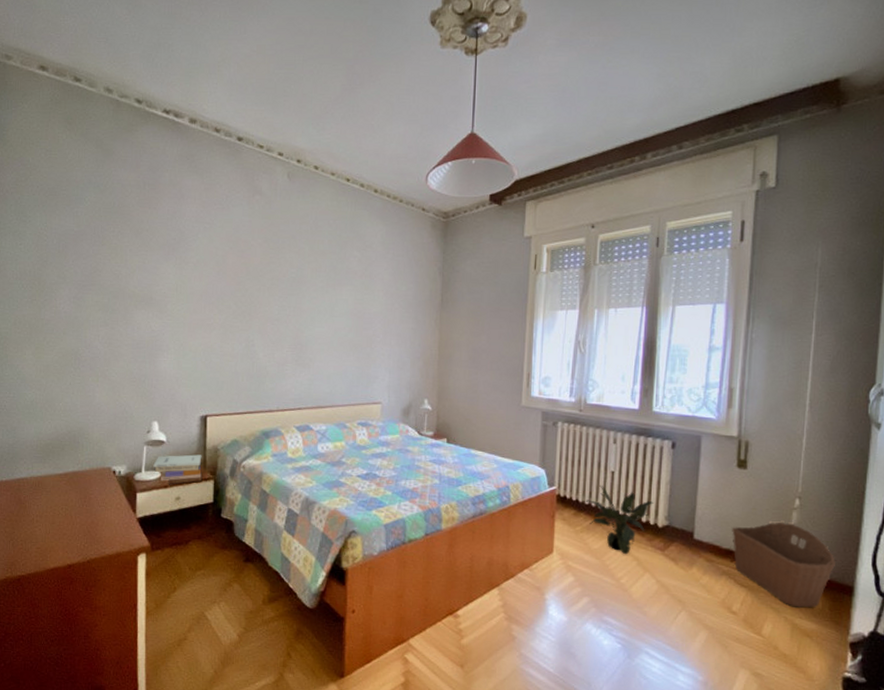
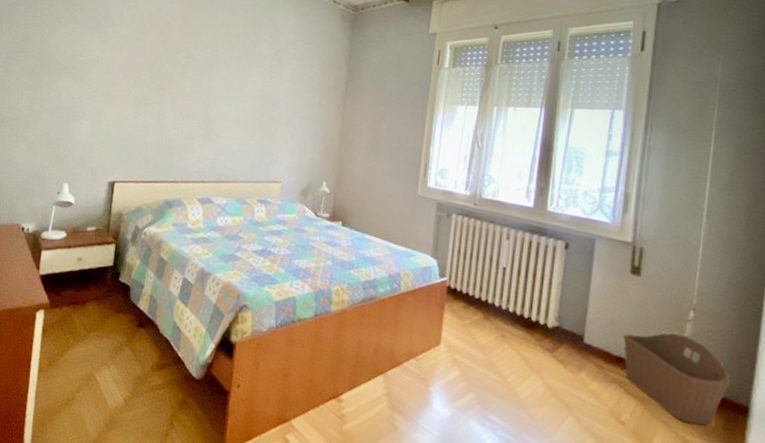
books: present [153,454,203,484] -> none [60,216,107,246]
potted plant: present [585,486,654,555] -> none [475,281,544,353]

